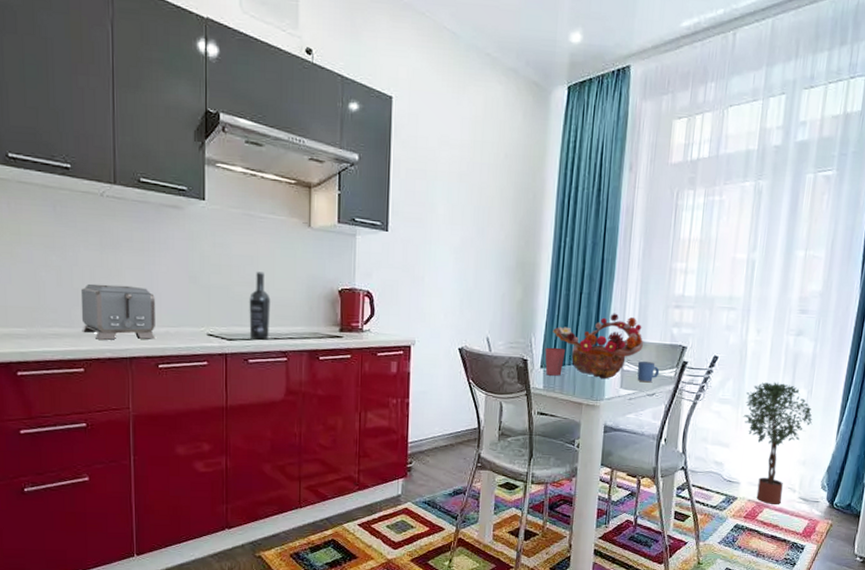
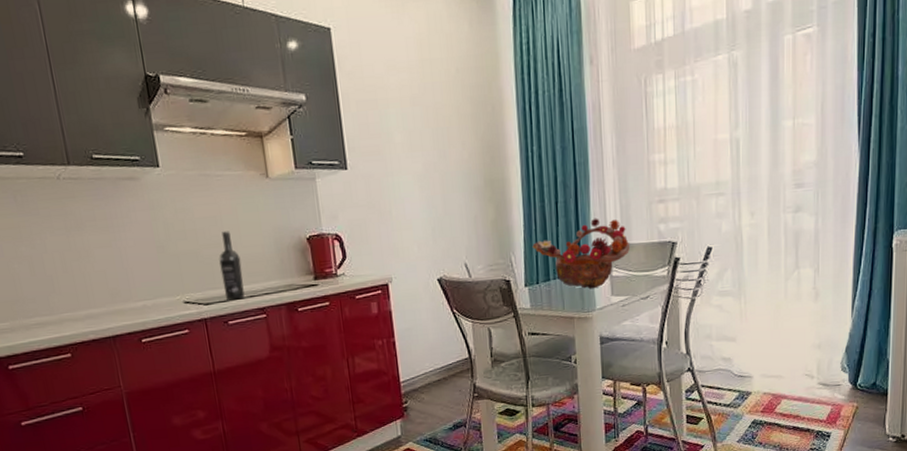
toaster: present [80,283,155,341] -> none [54,264,134,324]
cup: present [545,347,565,376] -> none [527,263,549,294]
mug: present [637,362,660,383] -> none [626,263,651,287]
potted tree: present [743,382,813,504] -> none [747,265,824,395]

